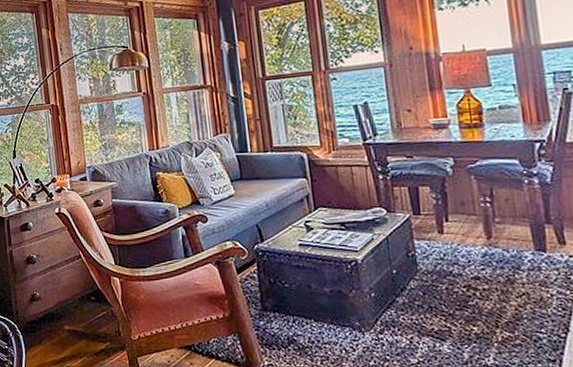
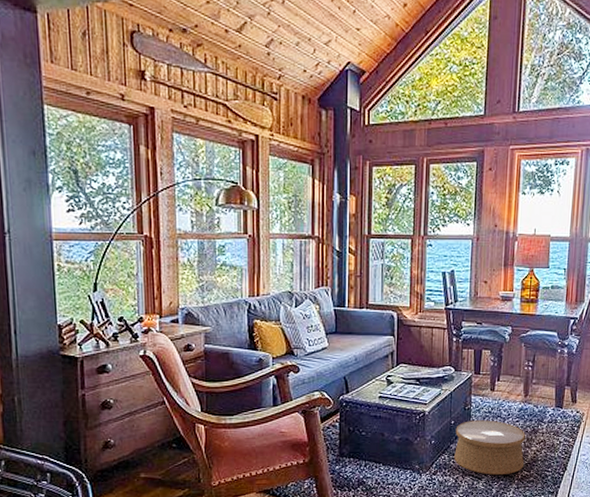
woven basket: none [399,268,504,335] -> present [454,420,525,475]

